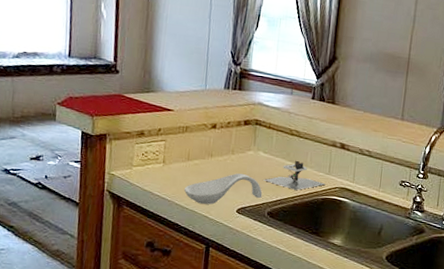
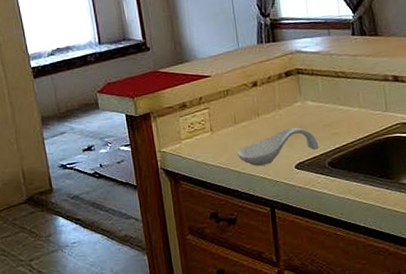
architectural model: present [263,160,326,190] -> none [317,102,385,135]

